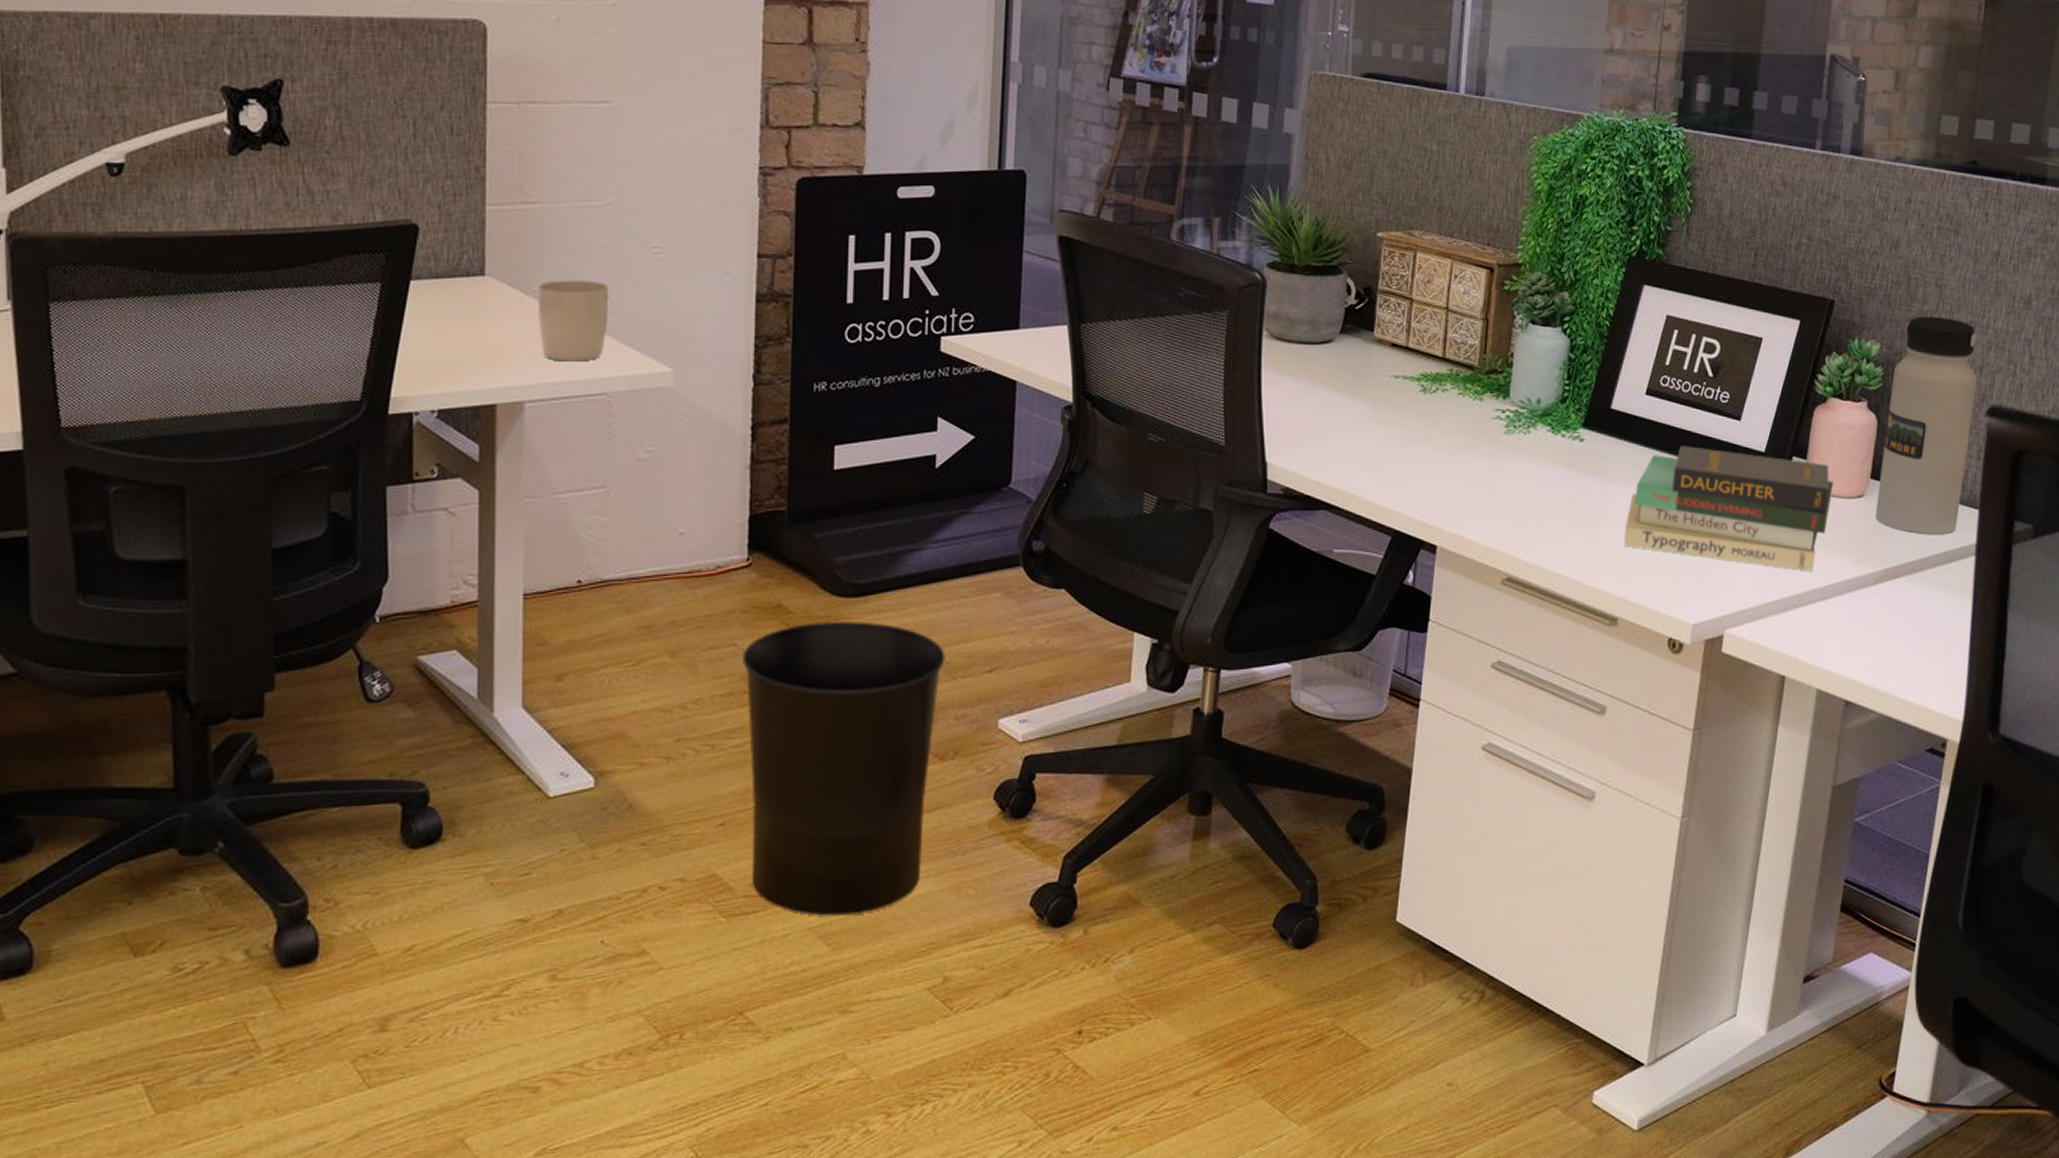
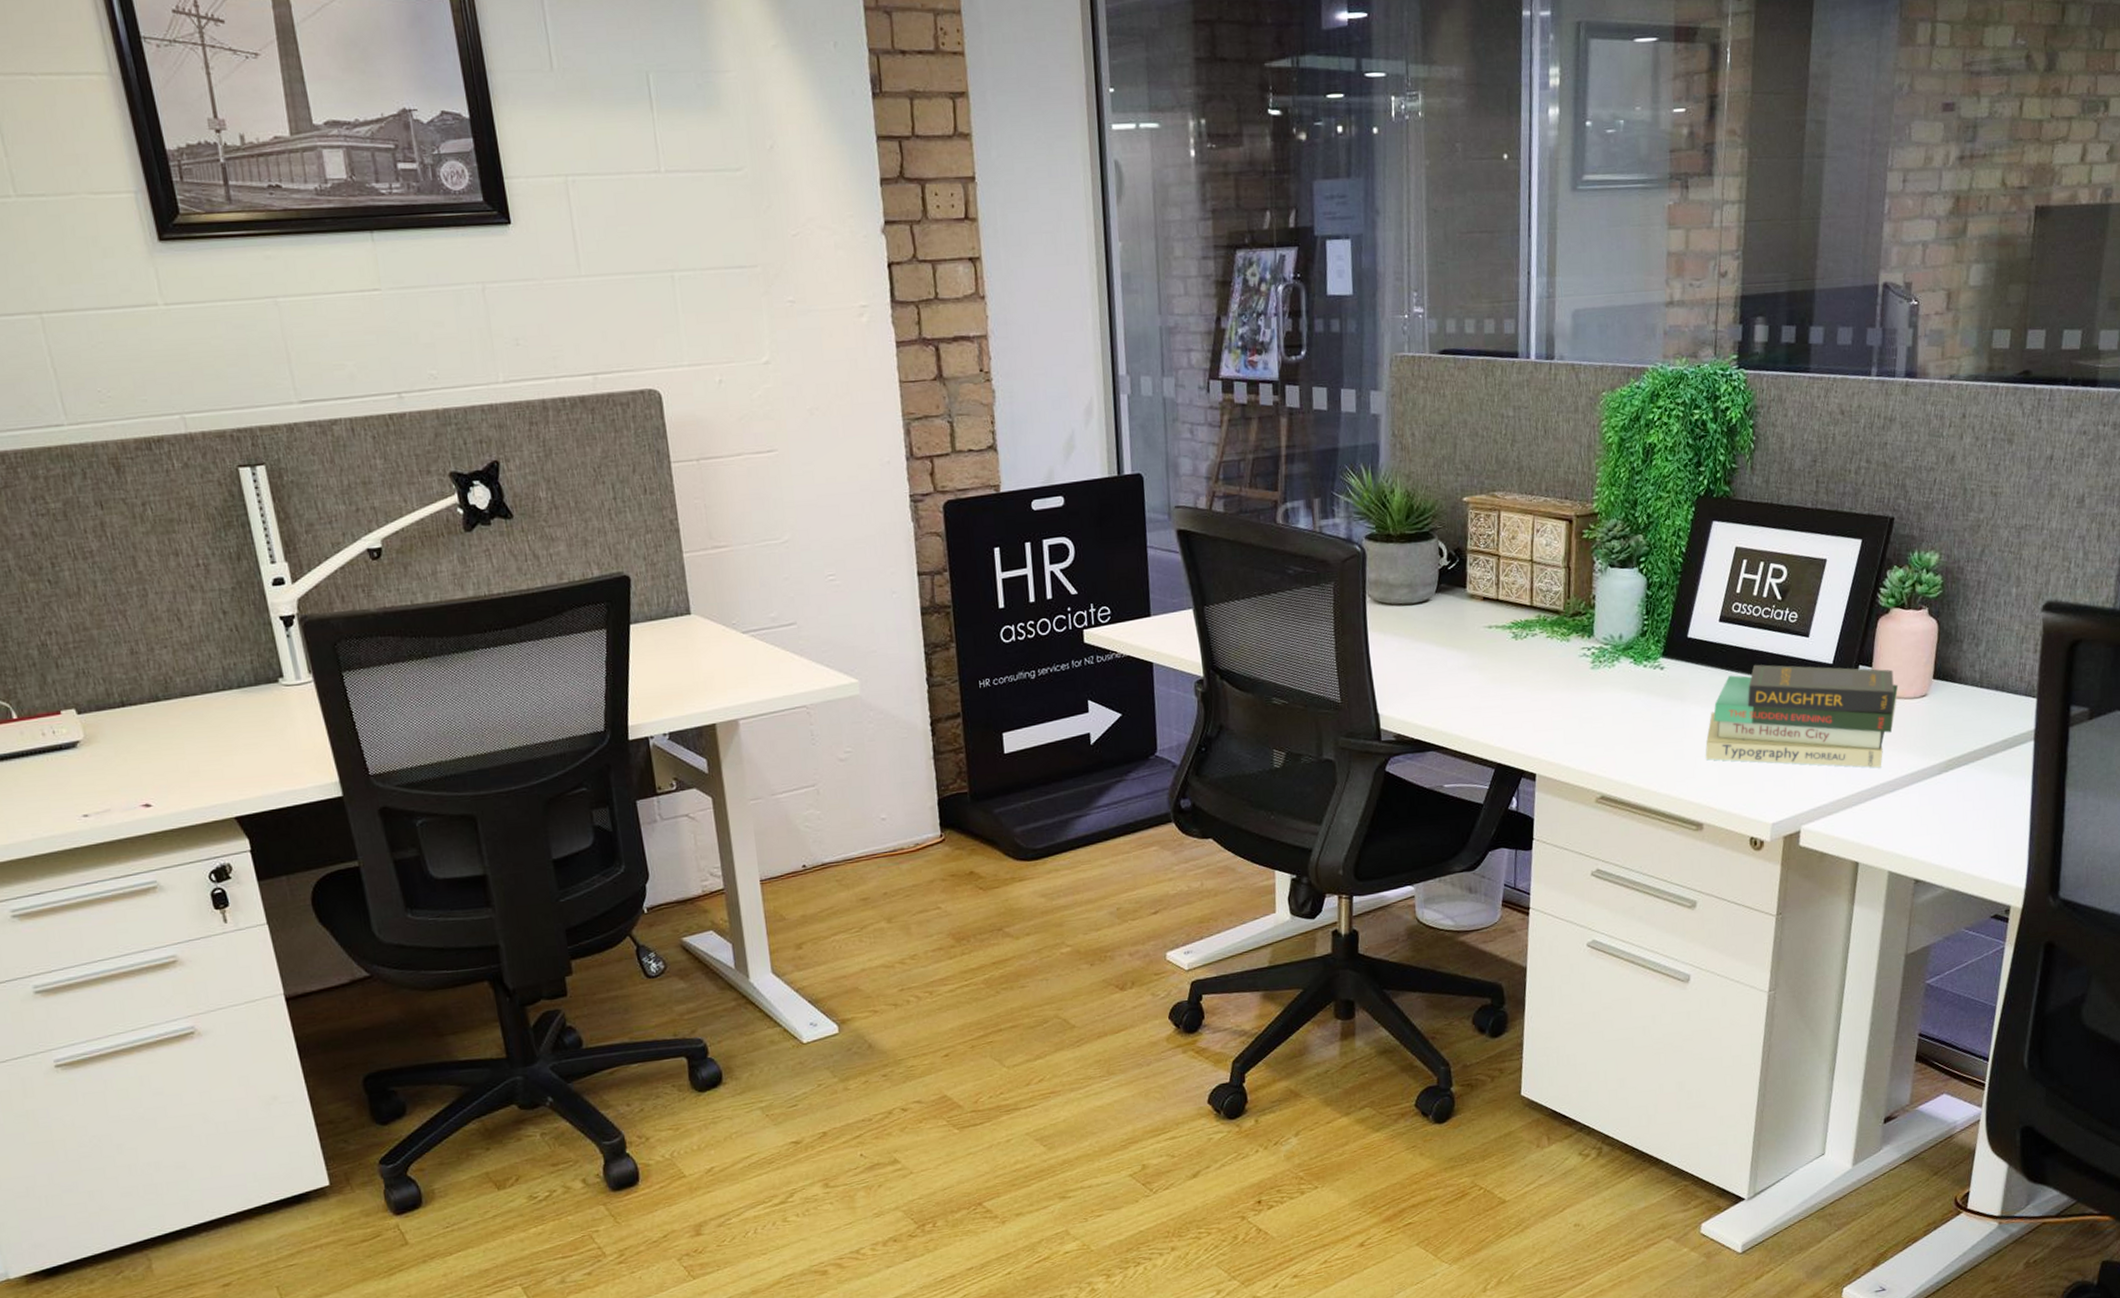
mug: present [537,280,609,362] -> none [736,609,799,682]
waste bin: present [742,621,946,916] -> none [946,880,1117,1123]
water bottle: present [1875,316,1978,535] -> none [1938,523,2033,726]

